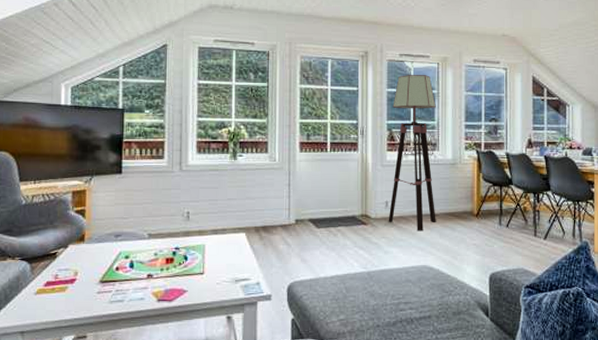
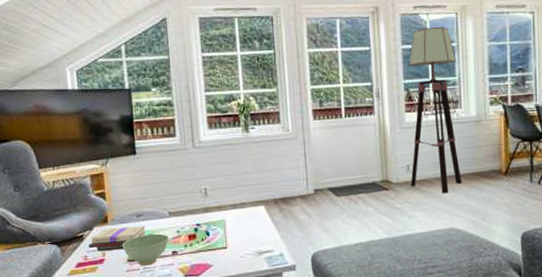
books: none [61,246,123,270] -> present [89,226,146,251]
bowl: none [95,255,145,288] -> present [121,233,169,266]

